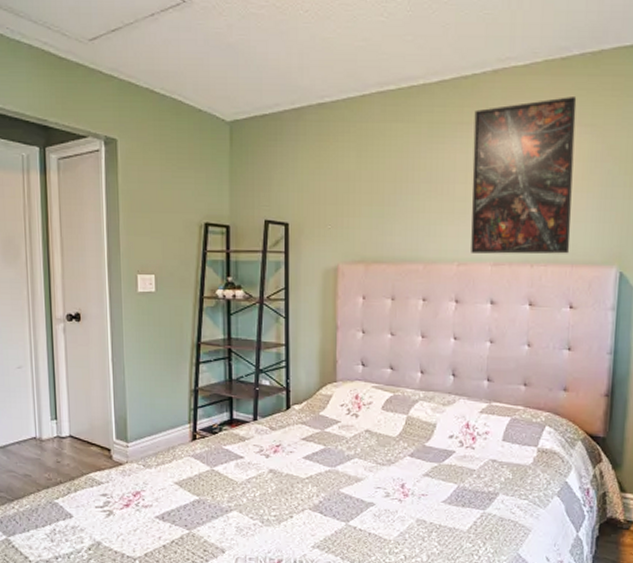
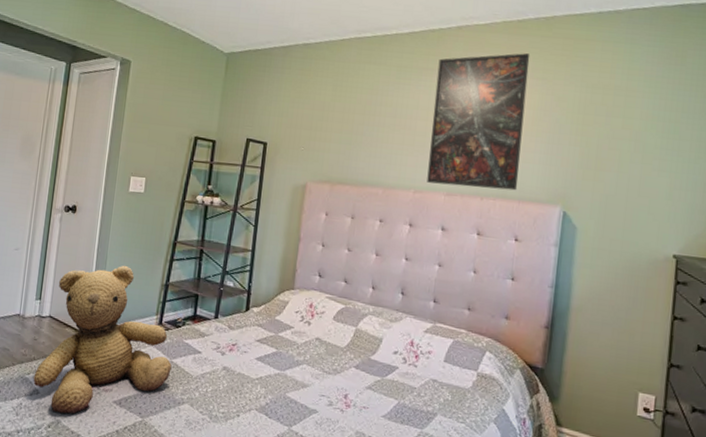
teddy bear: none [63,373,213,535] -> present [33,265,172,415]

